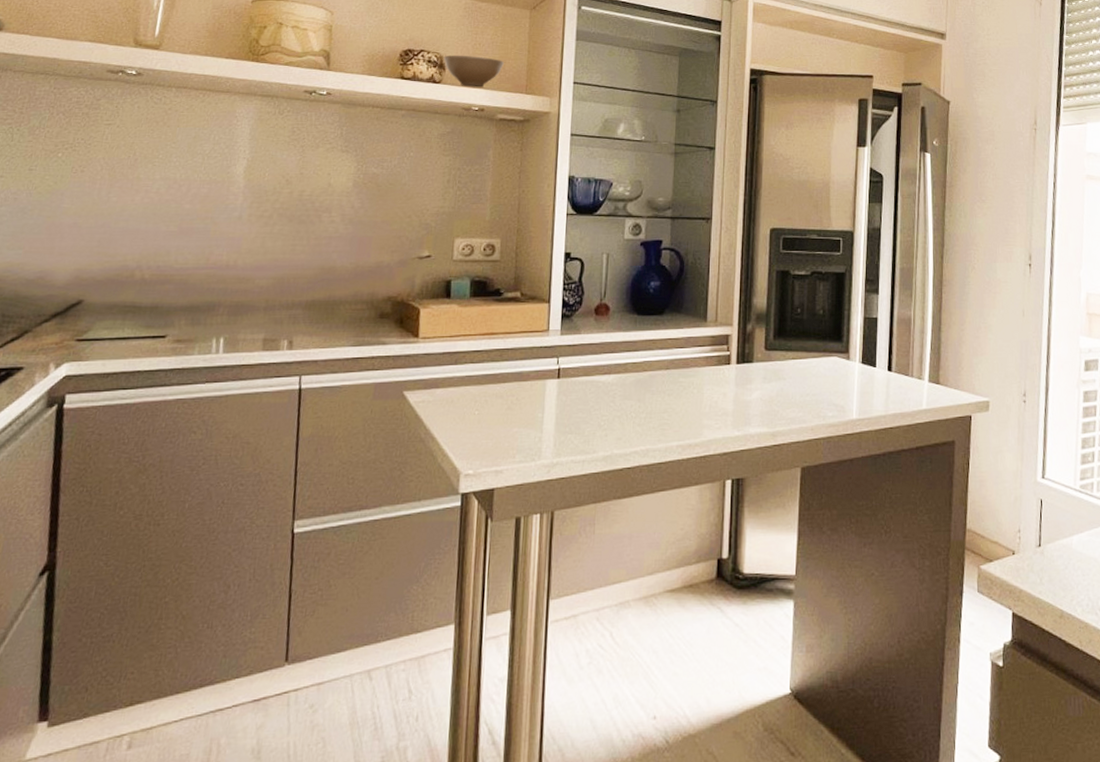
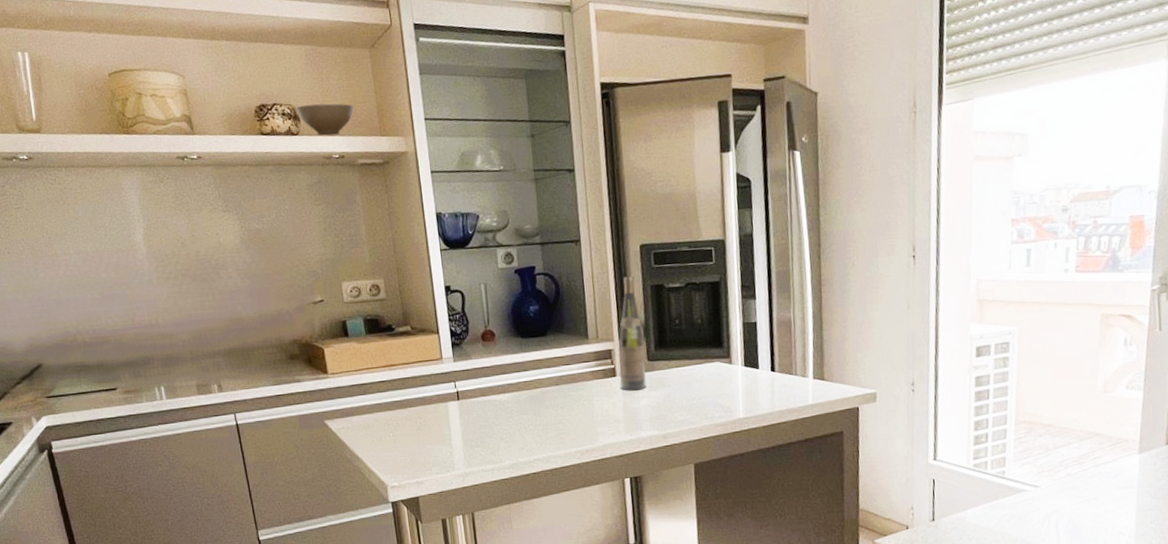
wine bottle: none [733,259,764,383] -> present [618,275,647,392]

